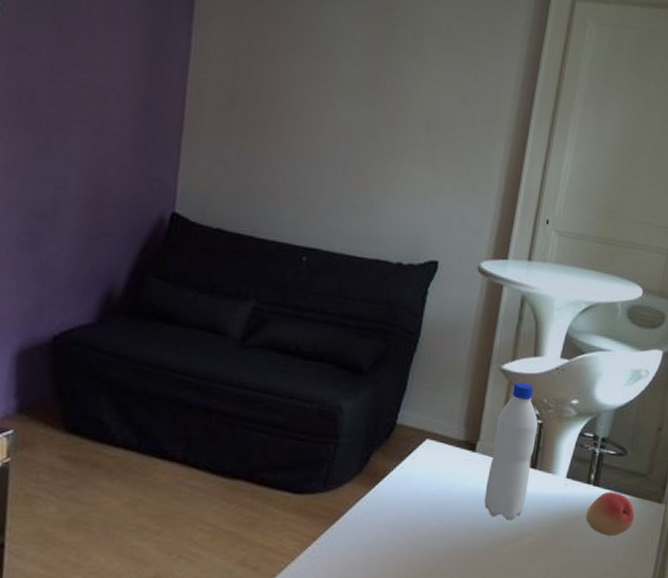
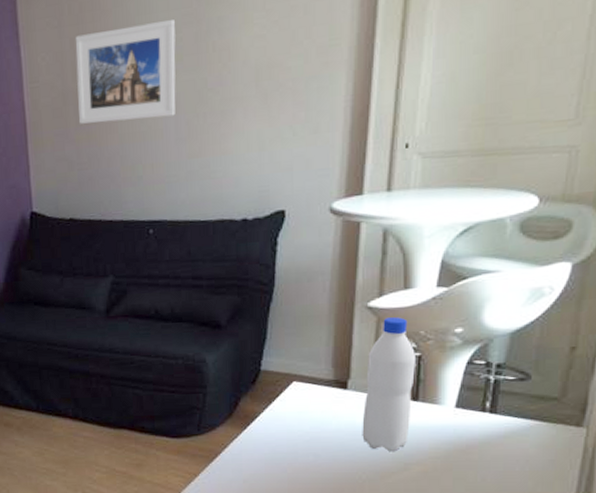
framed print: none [245,38,358,145] -> present [75,20,176,124]
fruit: present [586,491,635,537] -> none [483,417,546,464]

